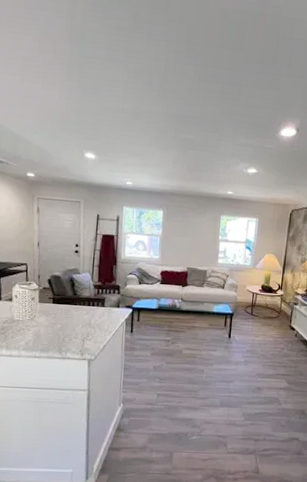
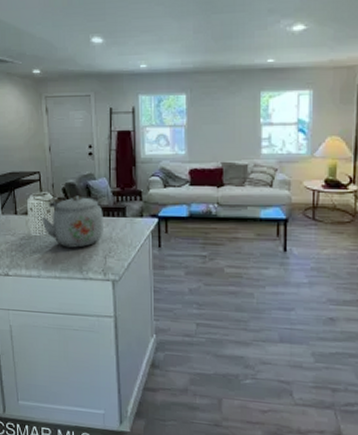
kettle: none [26,286,84,332] -> present [42,195,103,248]

